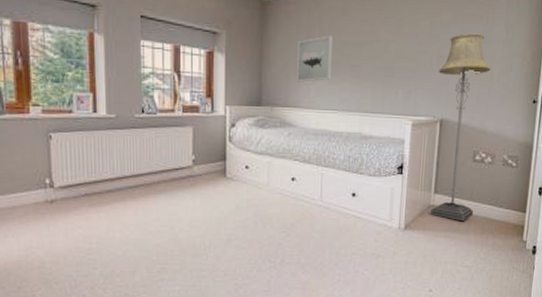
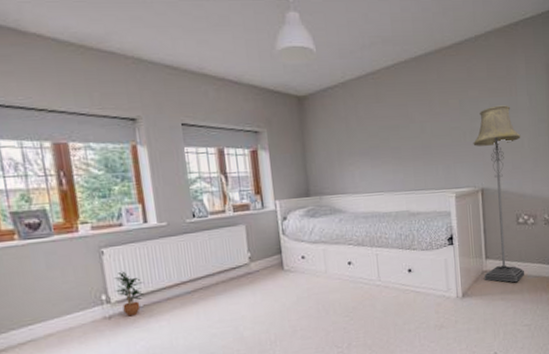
potted plant: none [58,157,87,203] -> present [114,271,145,317]
wall art: present [297,35,332,82] -> none [338,122,373,170]

